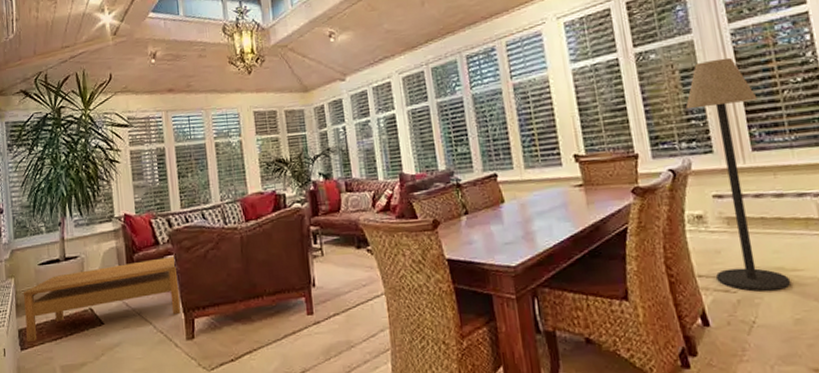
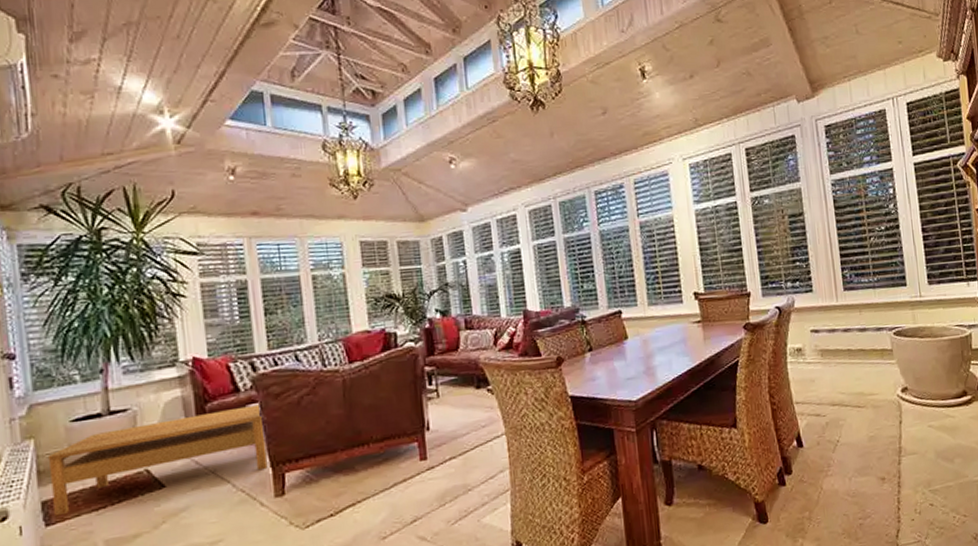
floor lamp: present [685,57,790,292] -> none [792,205,867,414]

